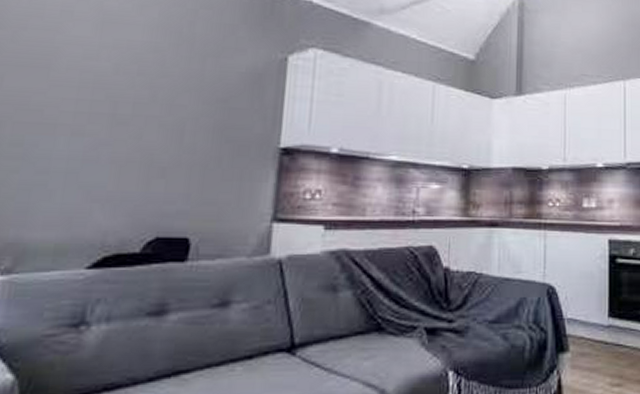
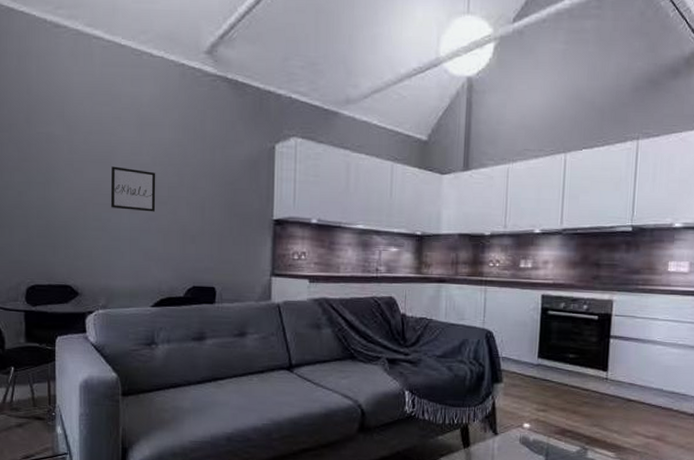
wall art: none [41,73,118,135] -> present [111,166,156,212]

